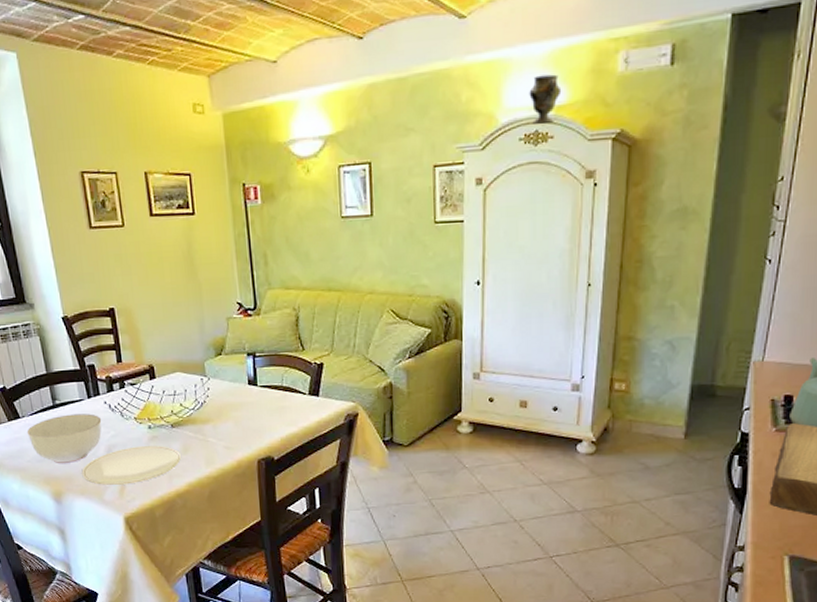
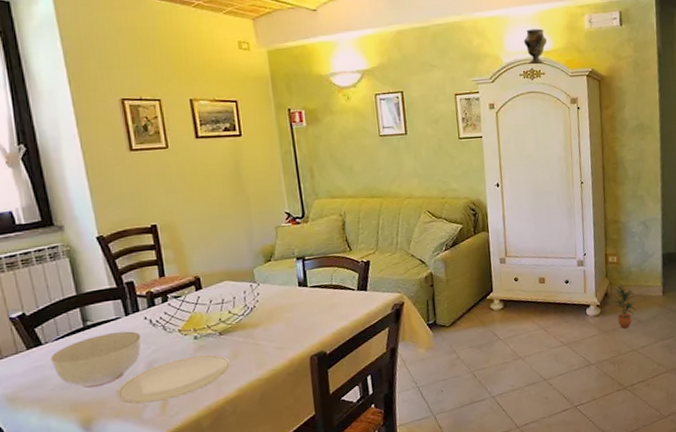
potted plant: none [614,417,647,474] -> present [612,283,637,328]

